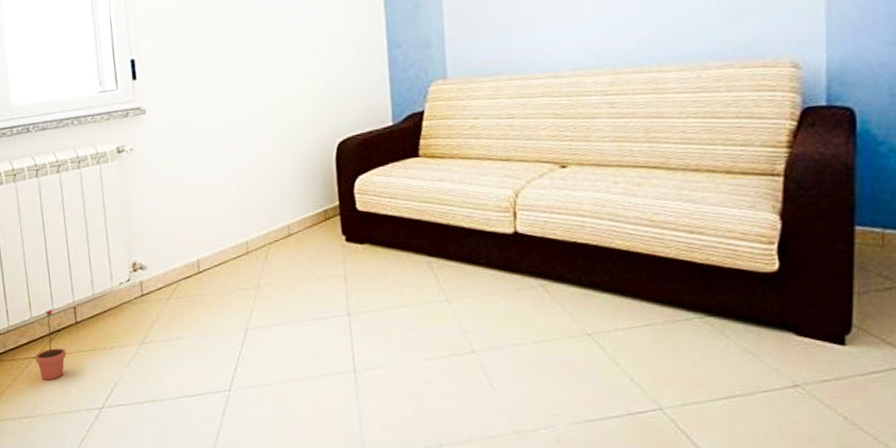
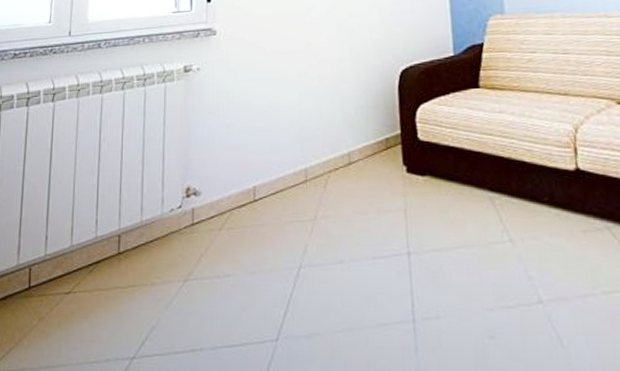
potted flower: present [35,310,66,381] -> none [68,237,105,322]

